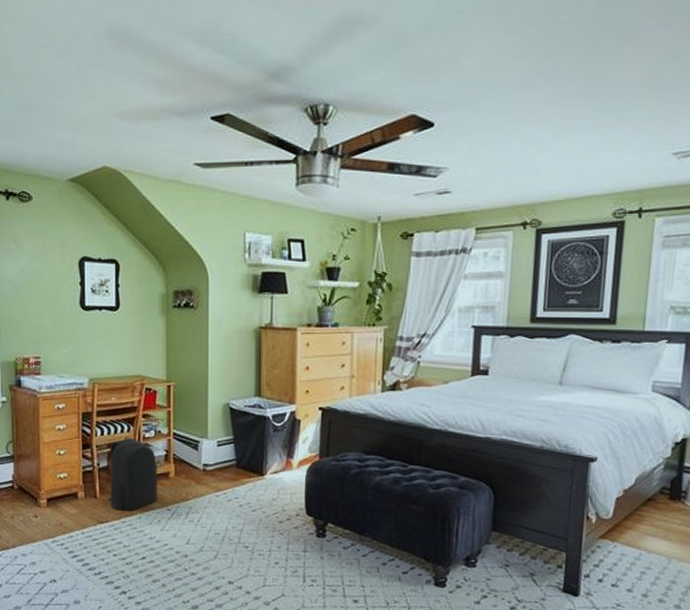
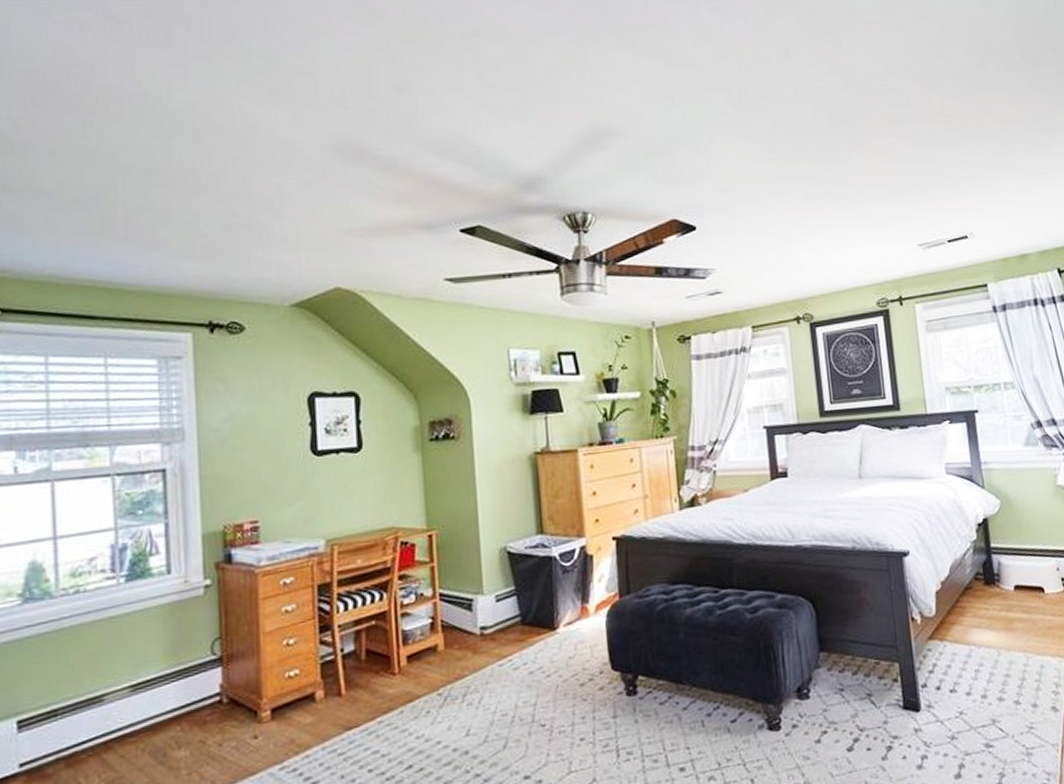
backpack: present [107,437,157,511] -> none [356,607,424,707]

